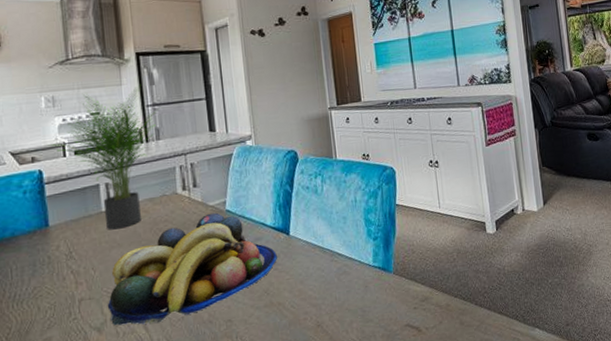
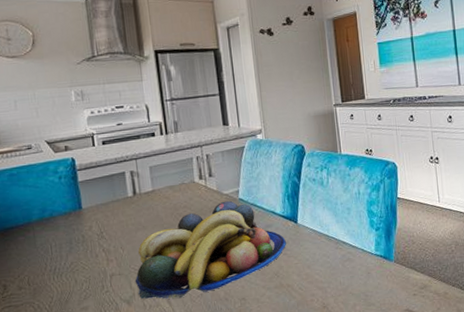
potted plant: present [48,87,160,230] -> none [79,82,177,214]

